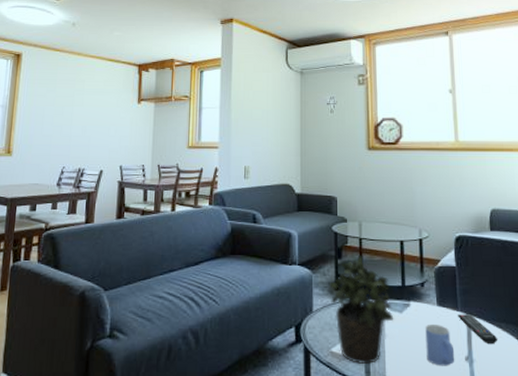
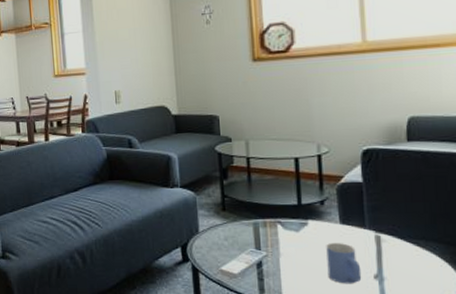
potted plant: present [330,256,394,364] -> none [216,175,290,281]
remote control: present [458,314,497,343] -> none [365,232,414,261]

